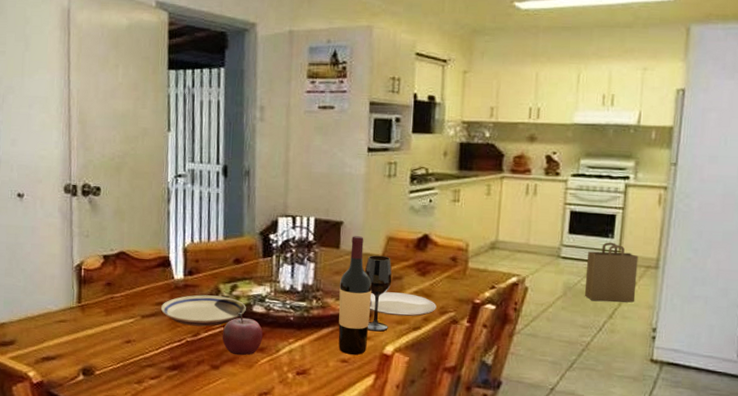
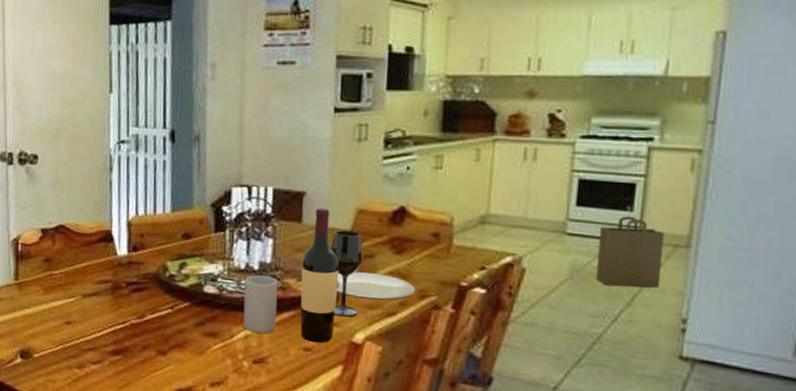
plate: present [160,294,246,327] -> none [102,272,197,308]
fruit: present [222,313,264,356] -> none [169,293,216,341]
cup: none [288,295,319,348] -> present [243,275,278,334]

